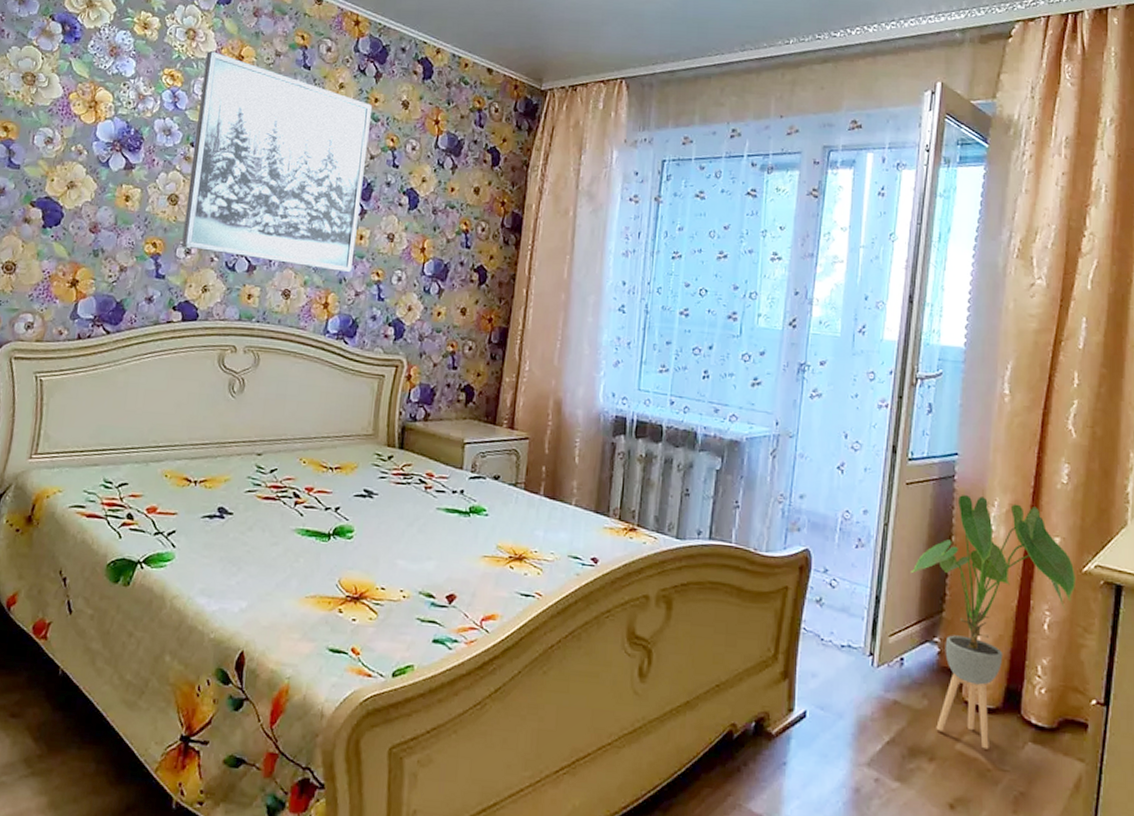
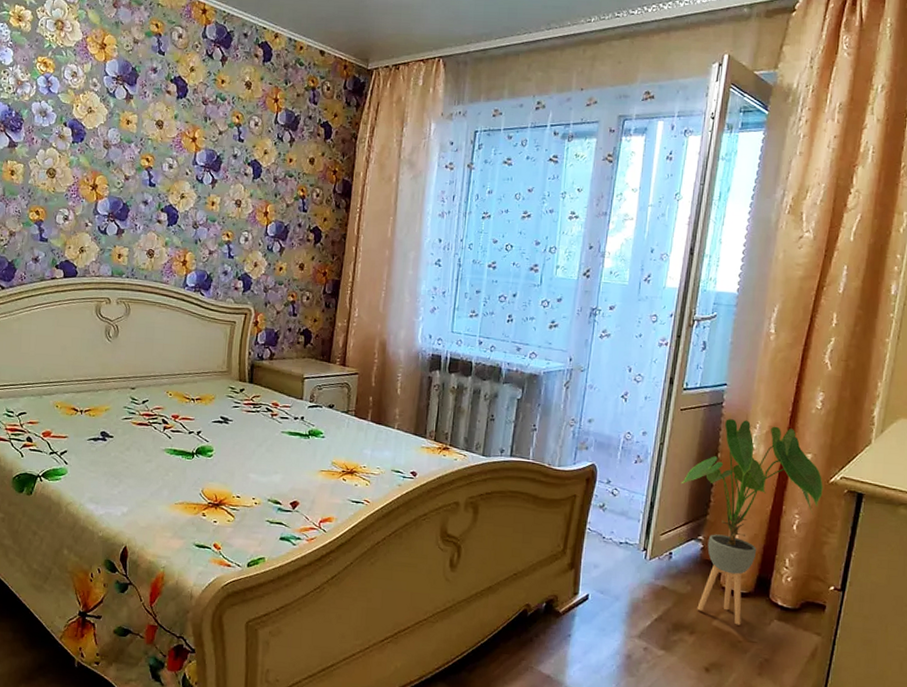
wall art: present [181,51,372,273] -> none [60,40,219,235]

